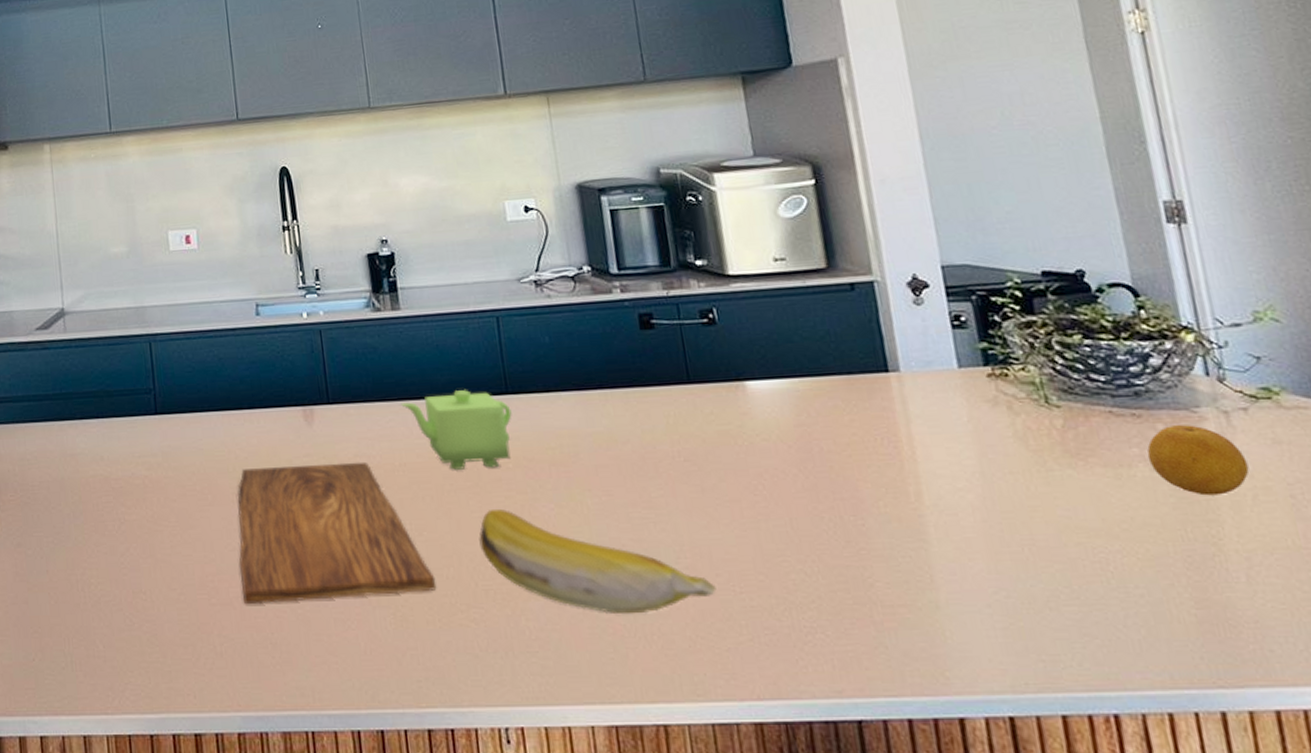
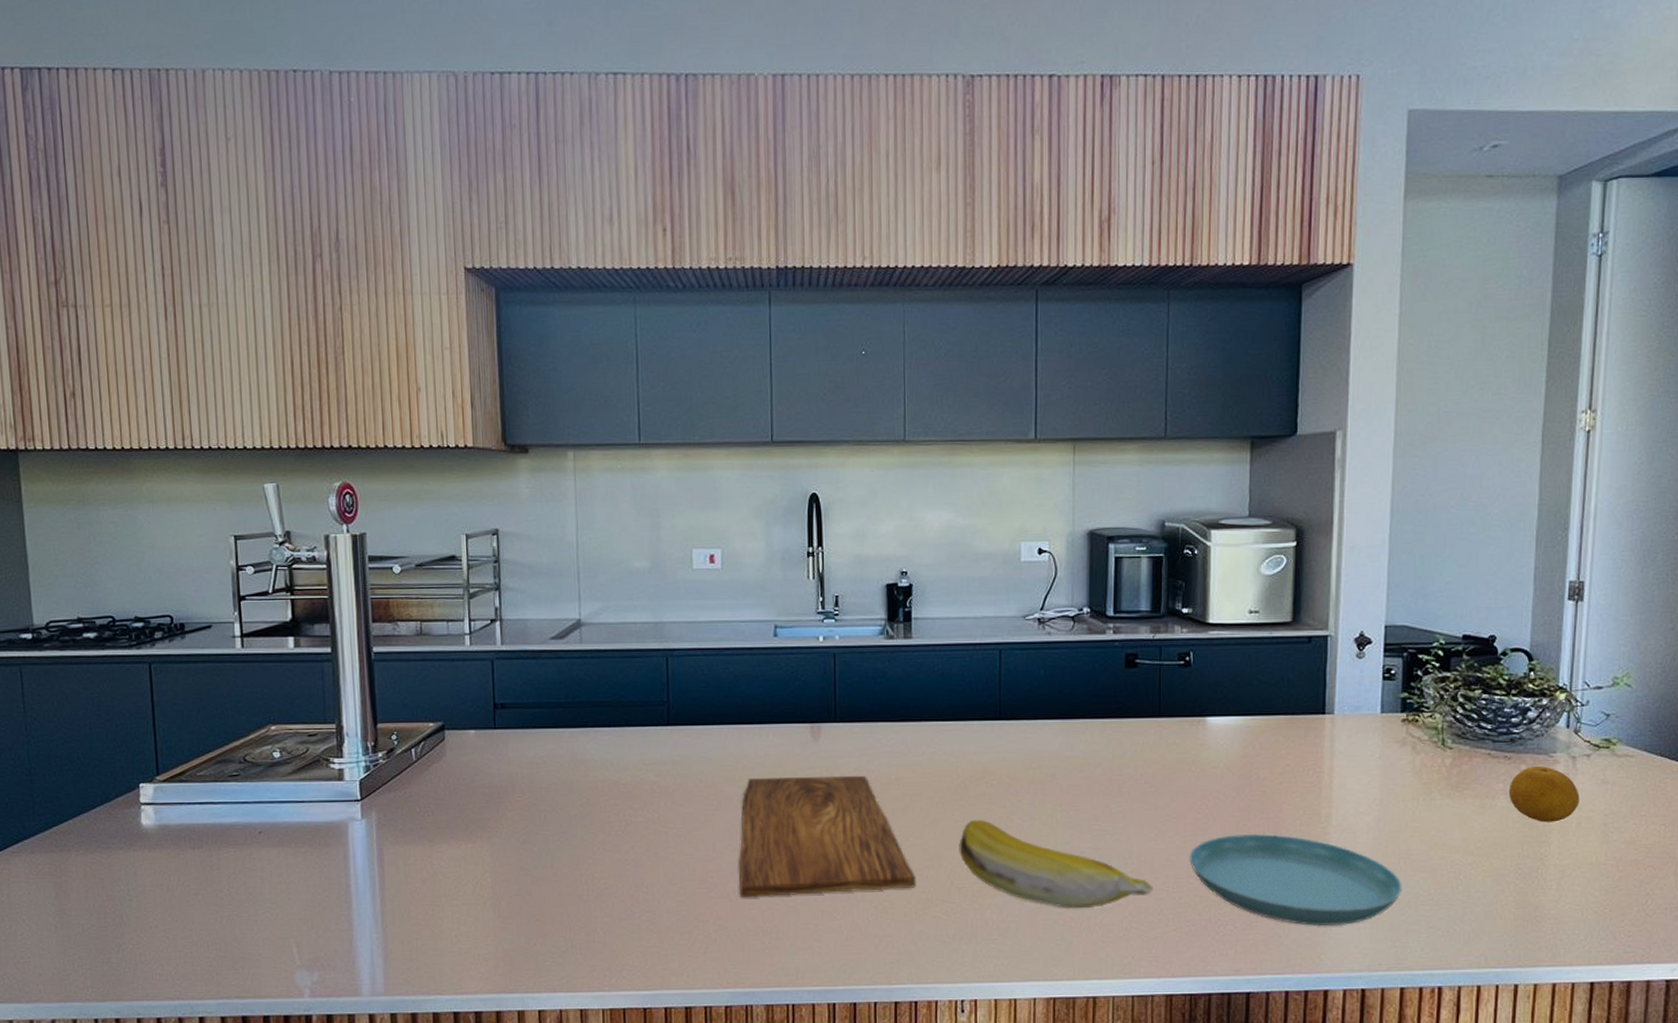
teapot: present [401,390,512,470] -> none [903,715,1002,785]
saucer: none [752,518,1035,635] -> present [1189,833,1402,927]

